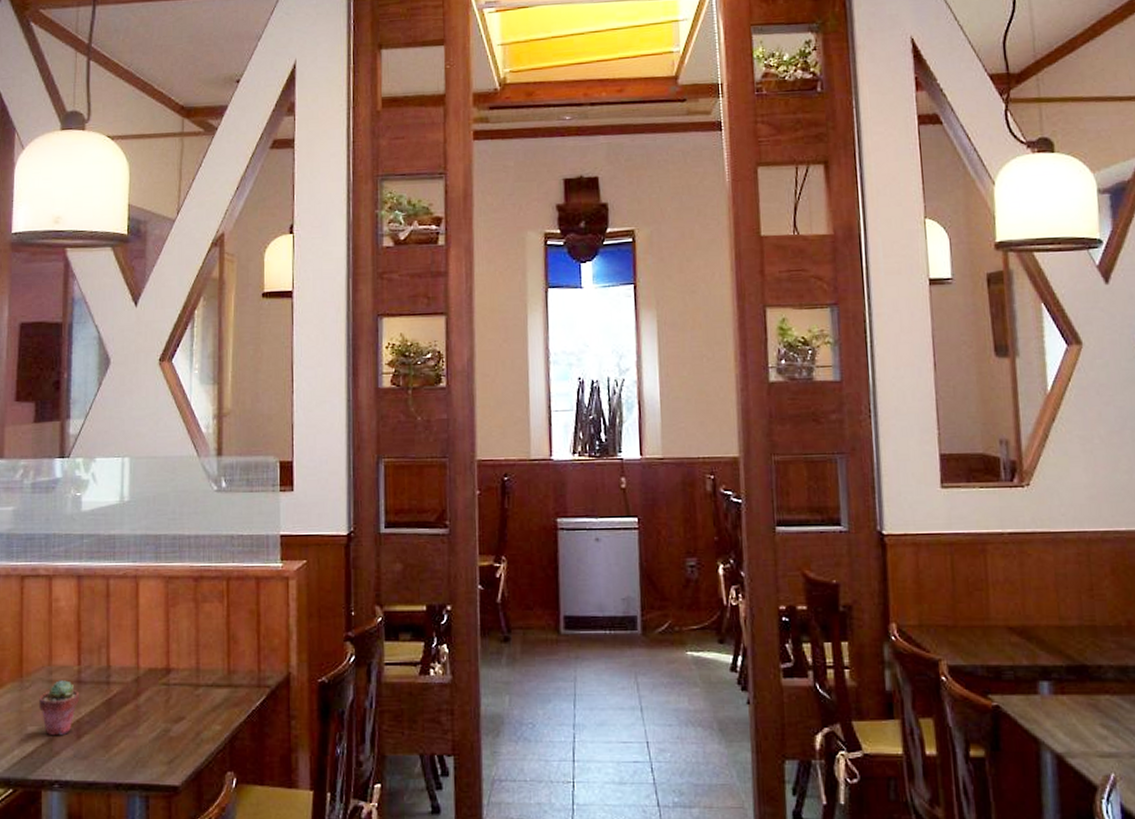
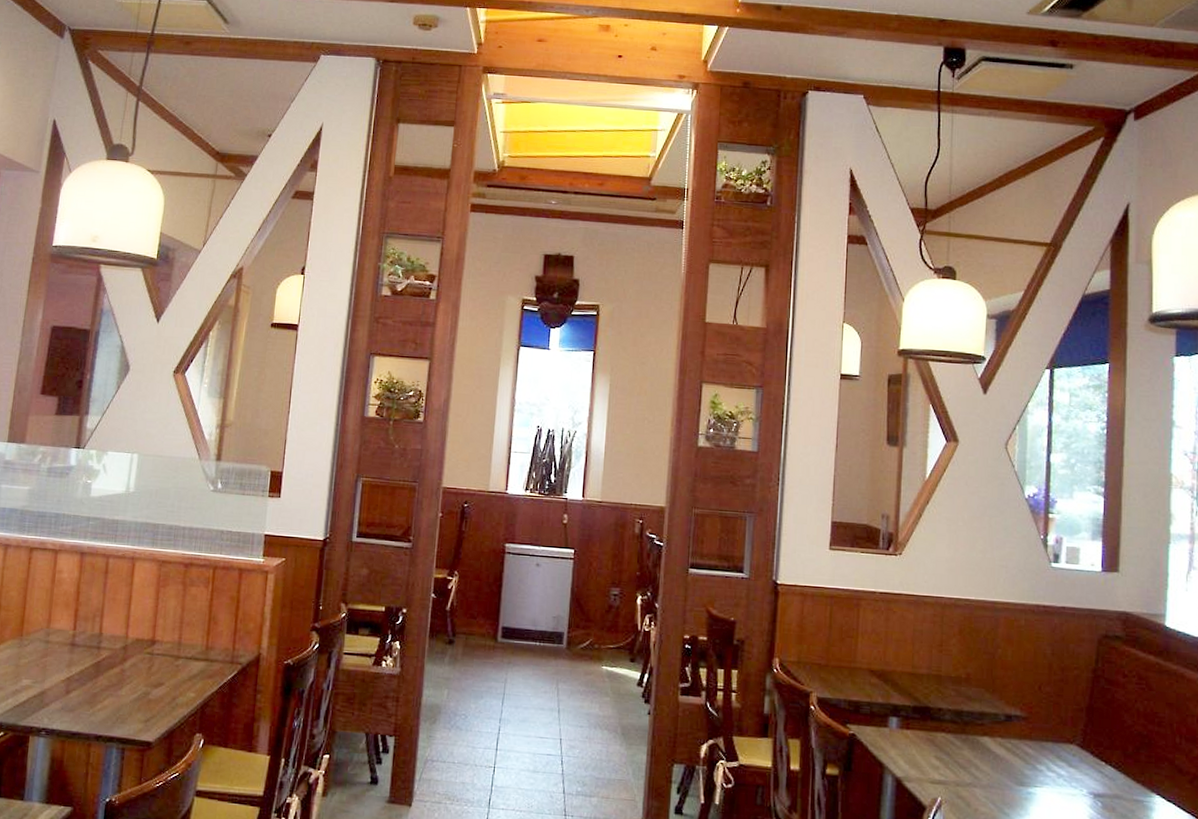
potted succulent: present [39,680,79,736] -> none [35,642,72,690]

